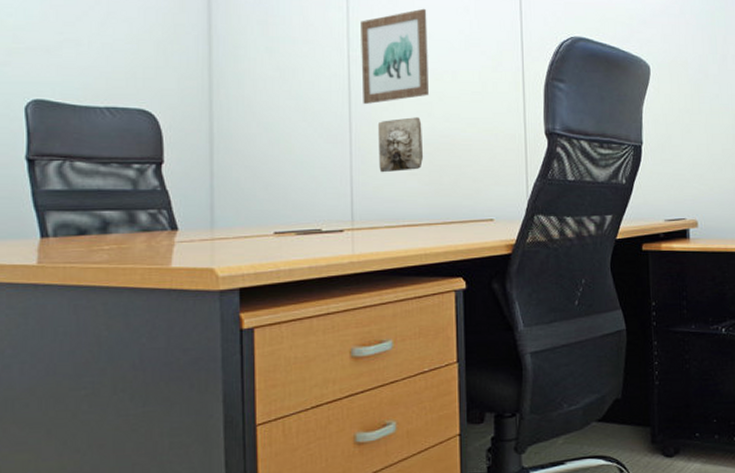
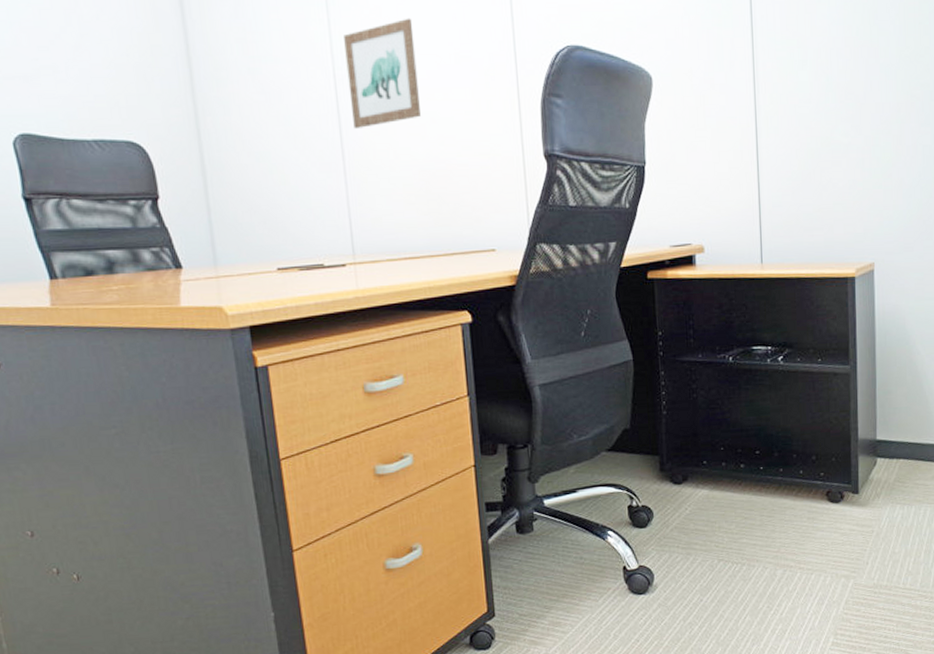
wall relief: present [377,117,424,173] -> none [370,141,421,203]

